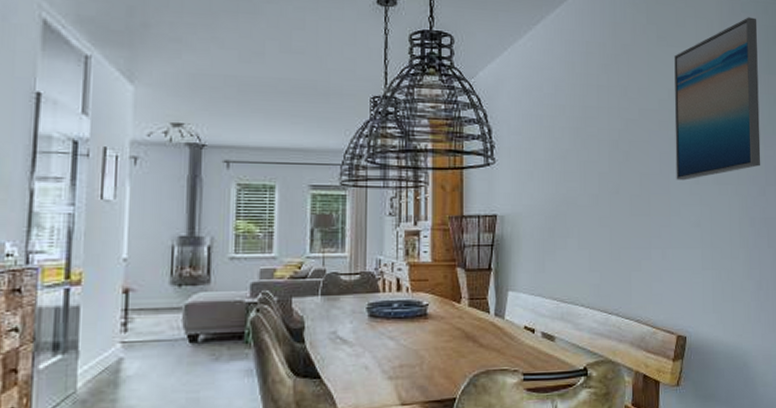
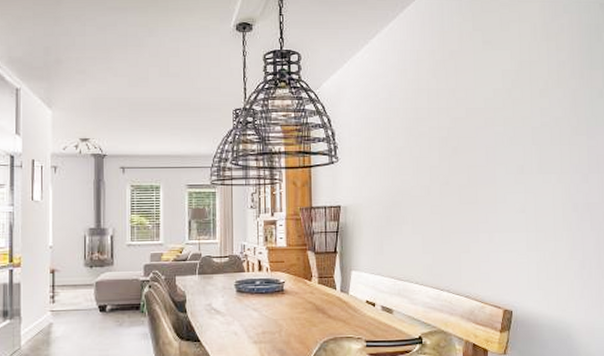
wall art: present [674,17,761,181] -> none [499,17,584,171]

